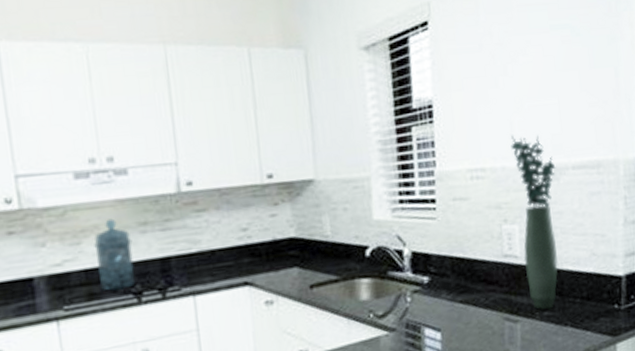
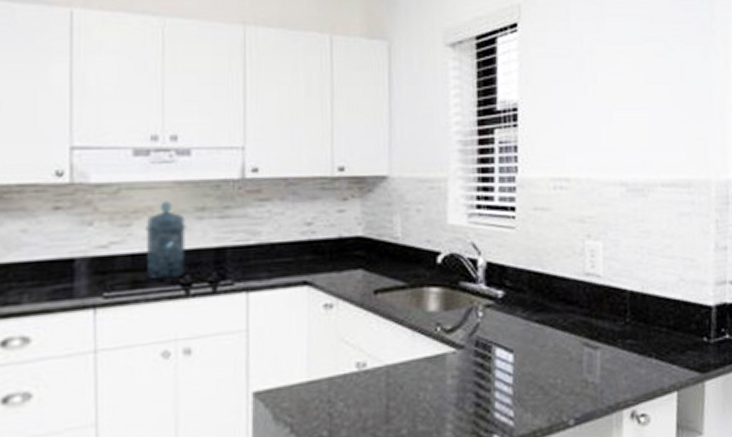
vase: present [511,135,558,310] -> none [598,146,644,337]

